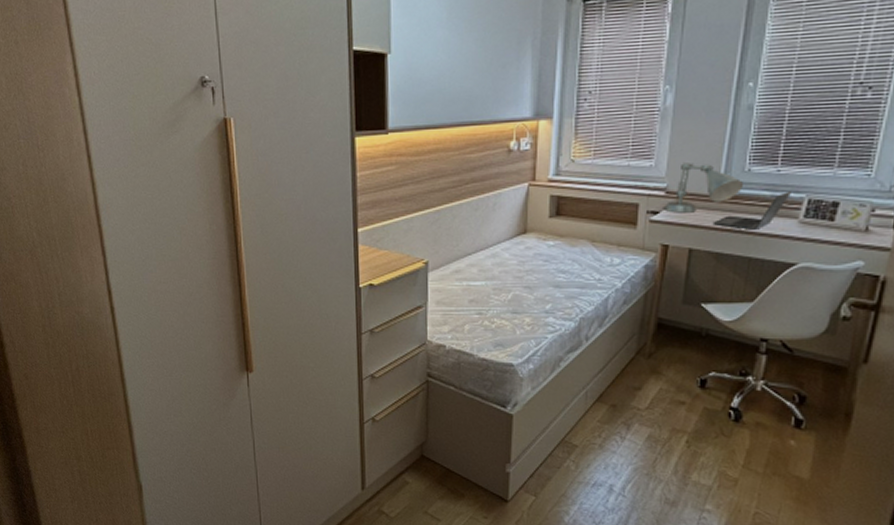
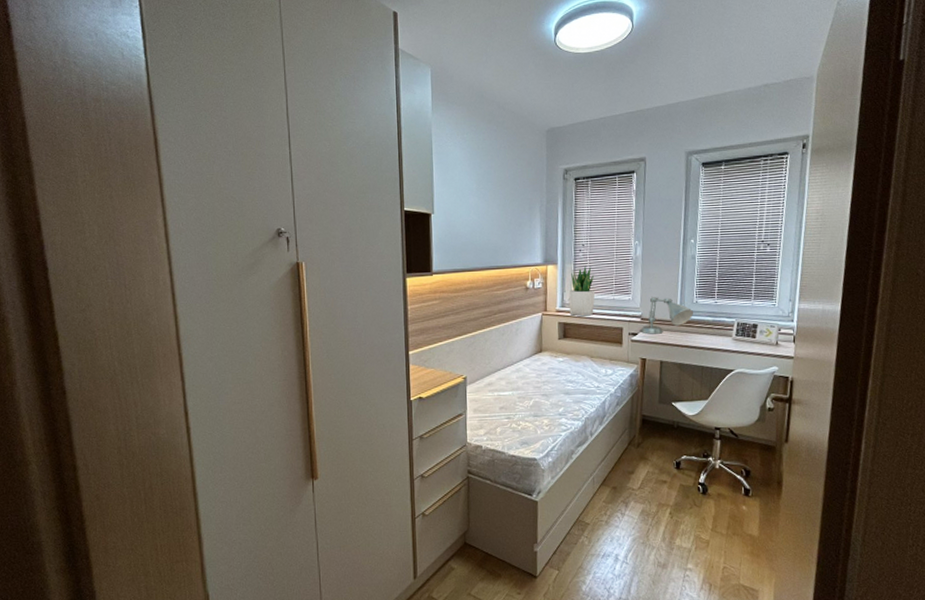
planter: none [566,121,604,188] -> present [568,266,595,316]
laptop: present [712,190,793,230] -> none [675,316,727,346]

